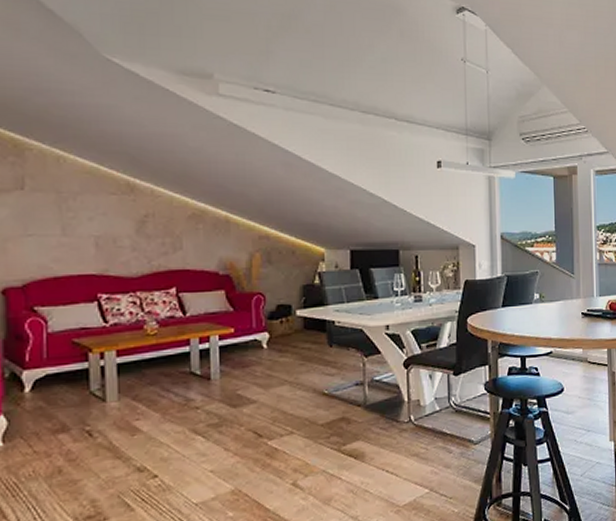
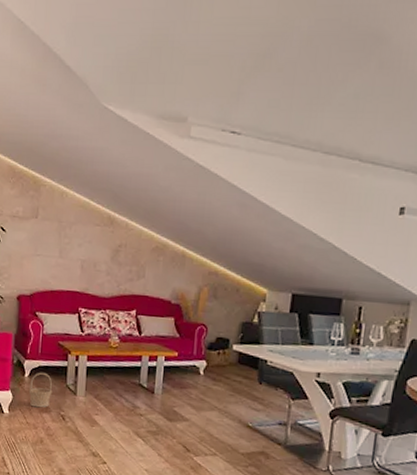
basket: none [32,381,70,430] -> present [28,372,53,408]

